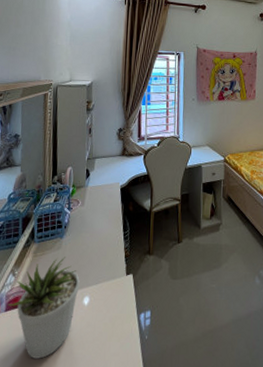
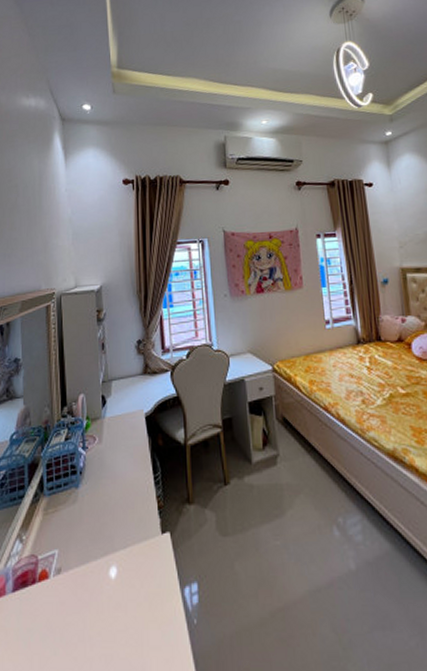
potted plant: present [8,257,80,359] -> none [16,513,103,658]

